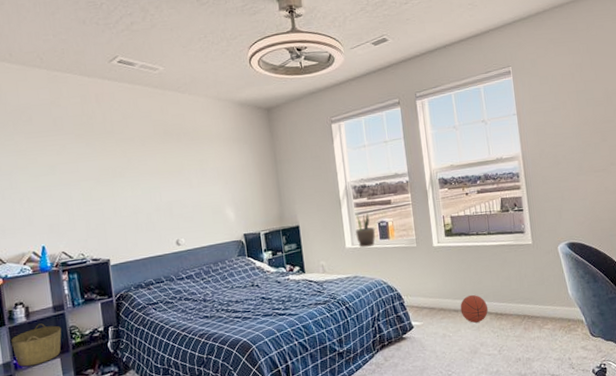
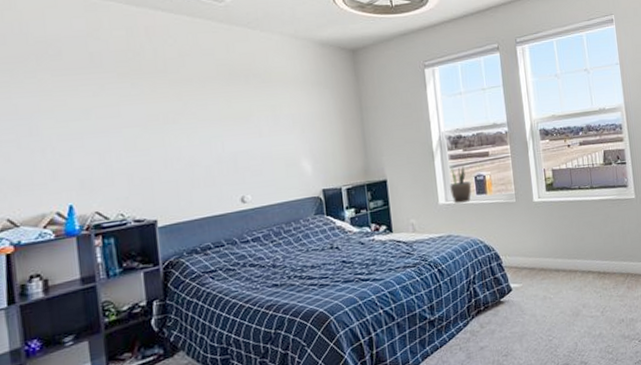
basket: present [10,323,62,367] -> none [21,299,92,354]
basketball: present [460,294,488,323] -> none [561,252,590,283]

